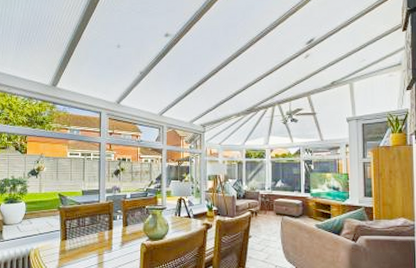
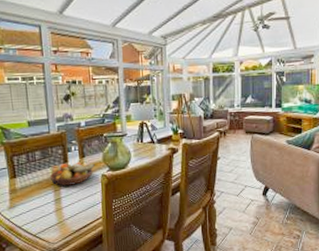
fruit bowl: none [95,230,136,252] -> present [49,161,95,187]

